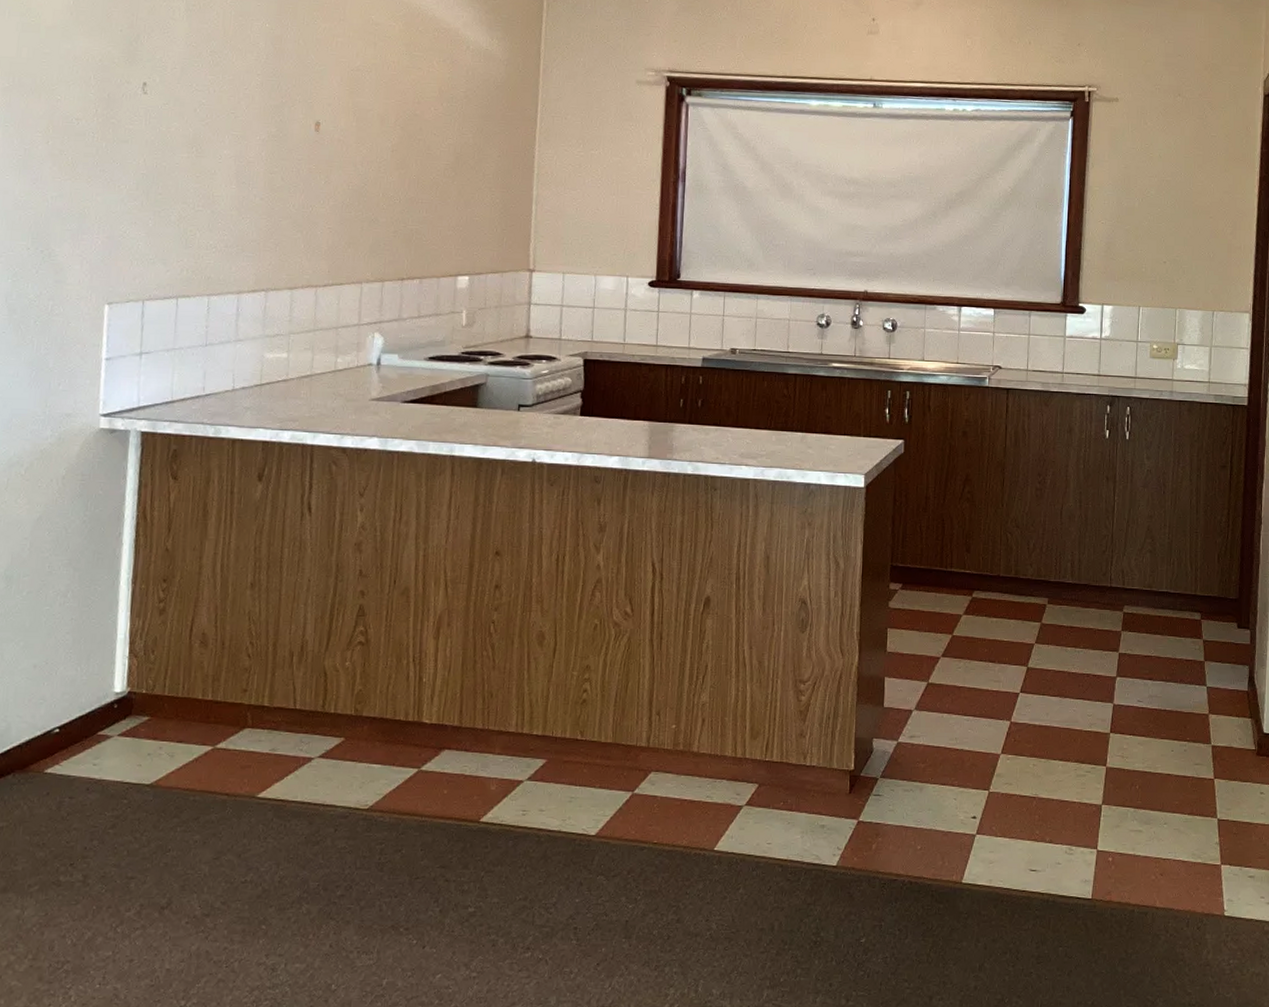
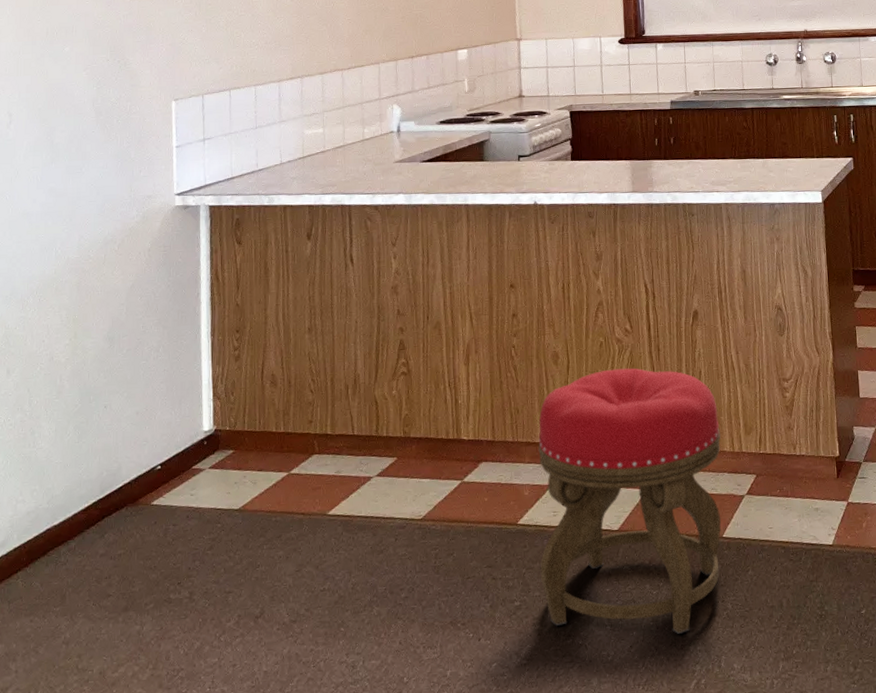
stool: none [501,655,723,953] -> present [538,368,721,634]

